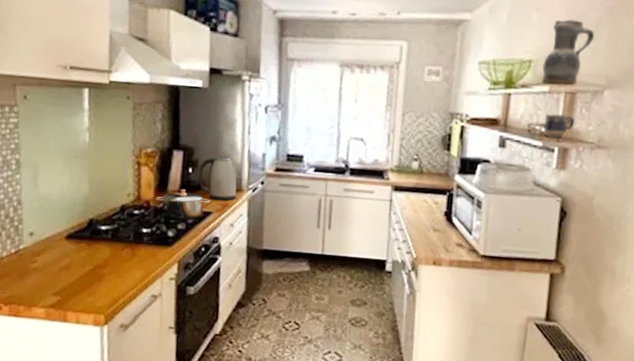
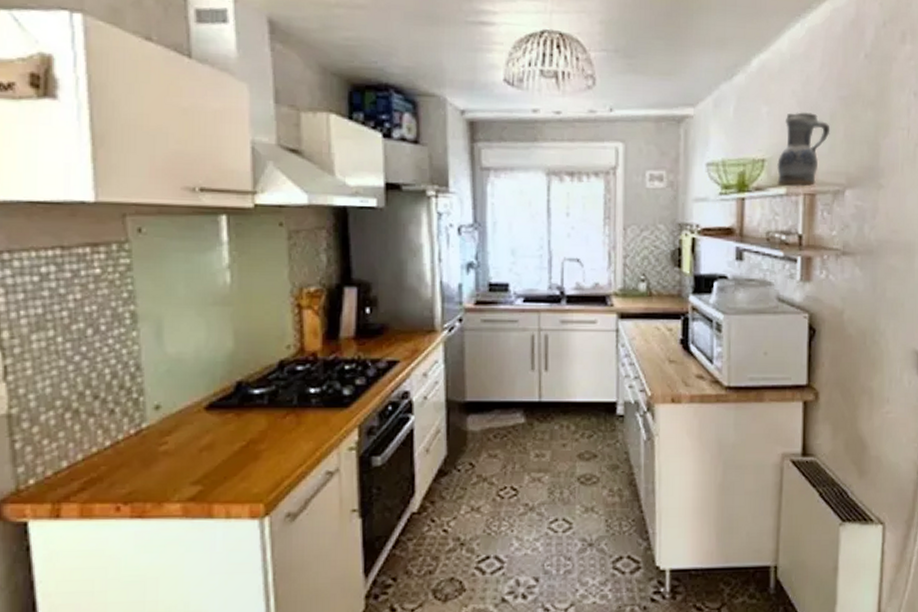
cooking pot: present [155,189,210,221] -> none [324,334,396,375]
kettle: present [198,156,237,201] -> none [379,290,429,345]
cup: present [544,114,574,138] -> none [784,219,816,246]

